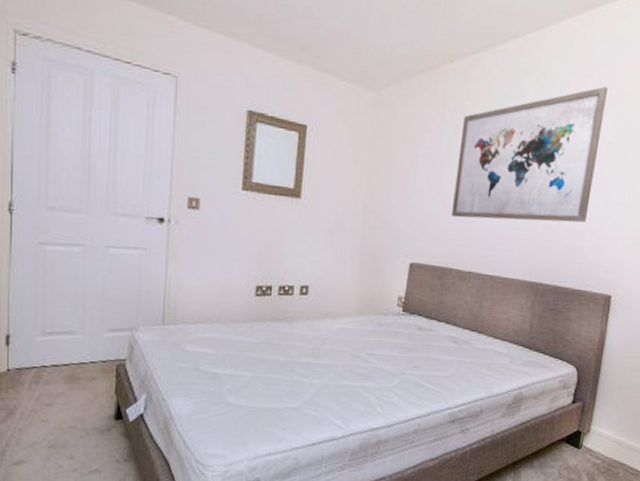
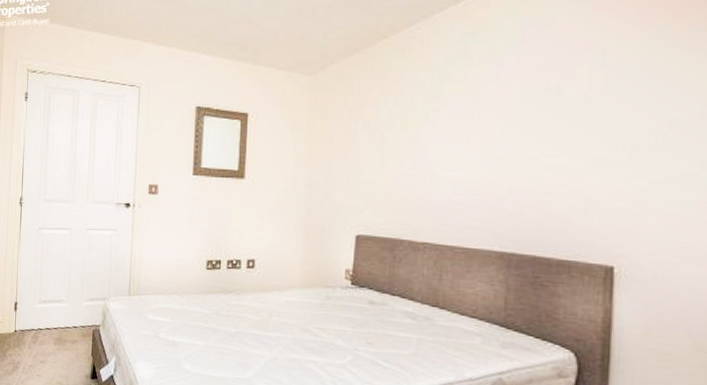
wall art: present [451,86,608,223] -> none [398,34,576,187]

